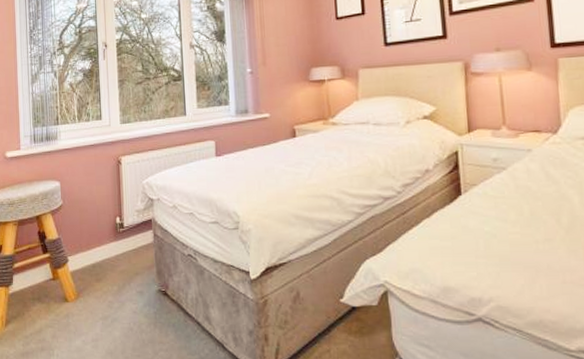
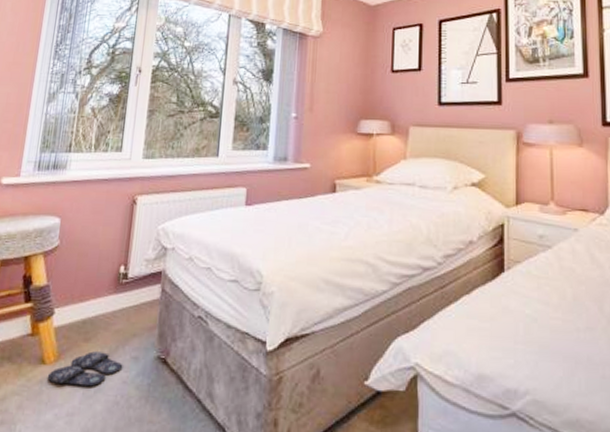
slippers: none [72,289,132,318] -> present [48,351,123,387]

